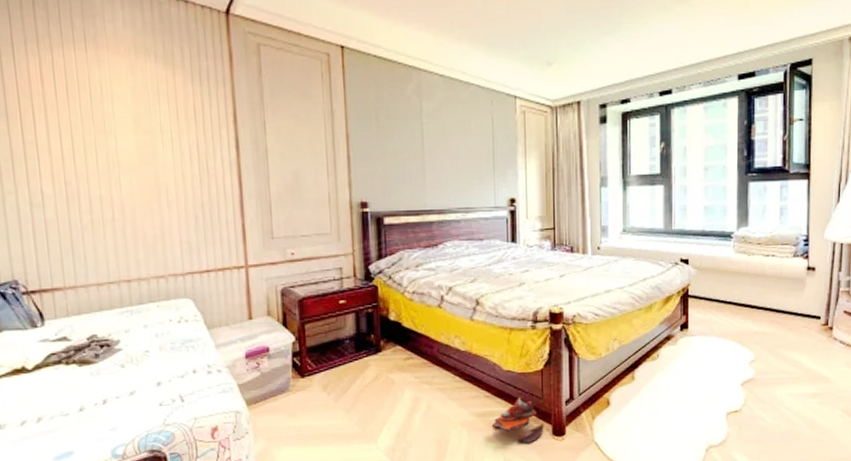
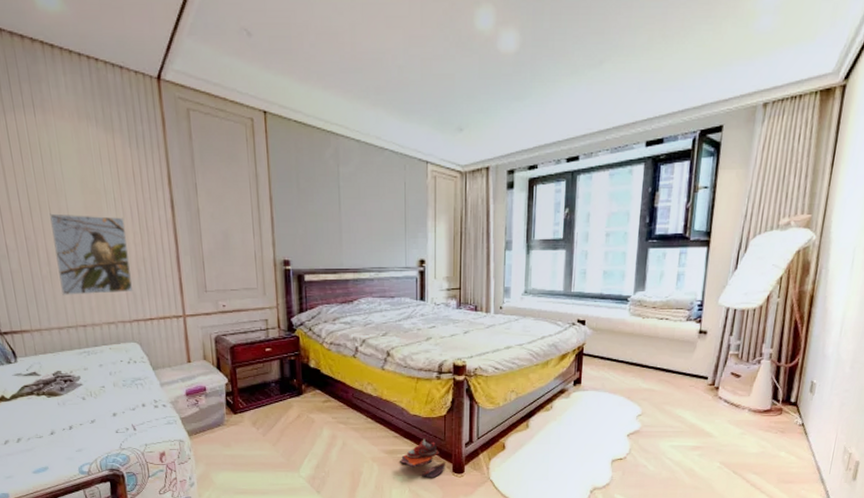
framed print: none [96,155,189,247] -> present [50,213,134,295]

